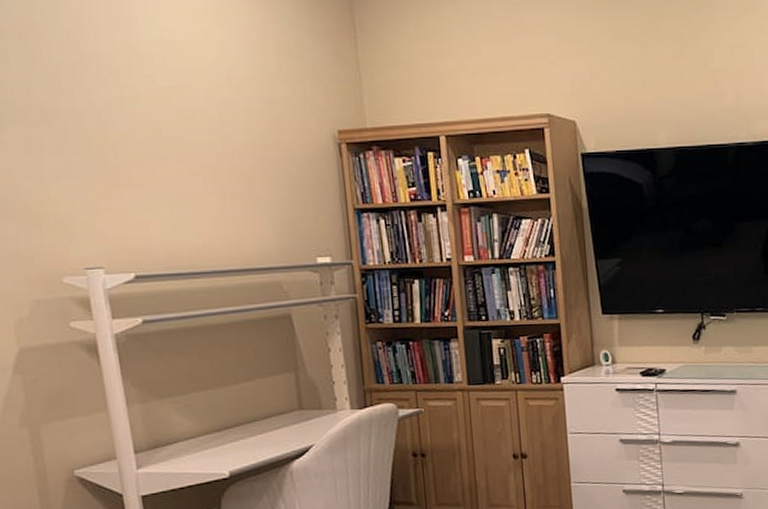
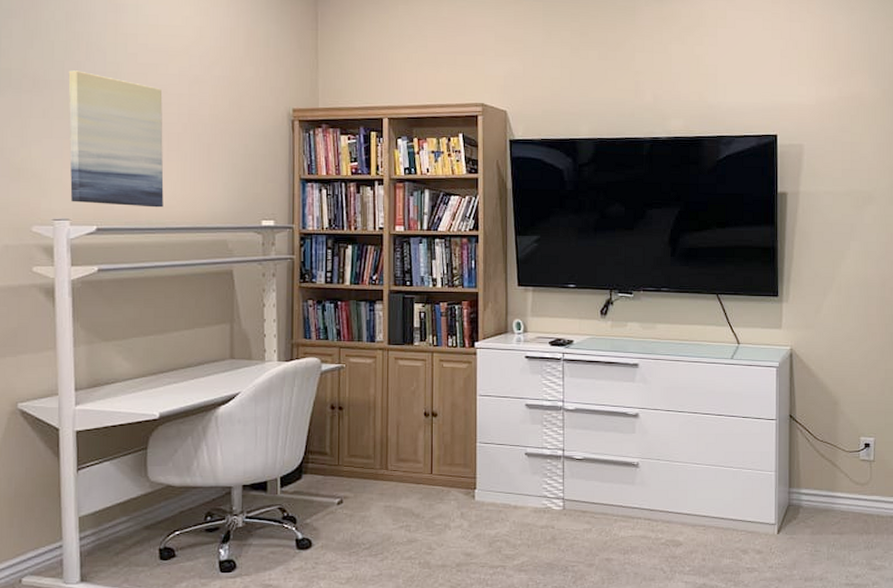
wall art: none [79,98,206,250] -> present [68,70,164,208]

